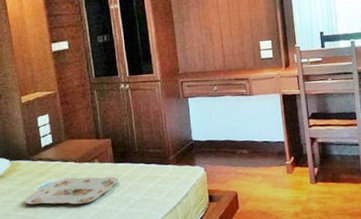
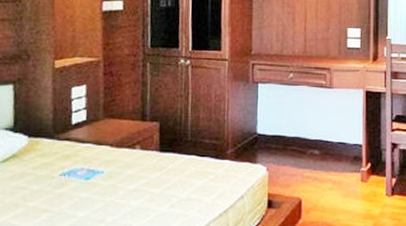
serving tray: present [24,176,119,205] -> none [38,164,162,198]

